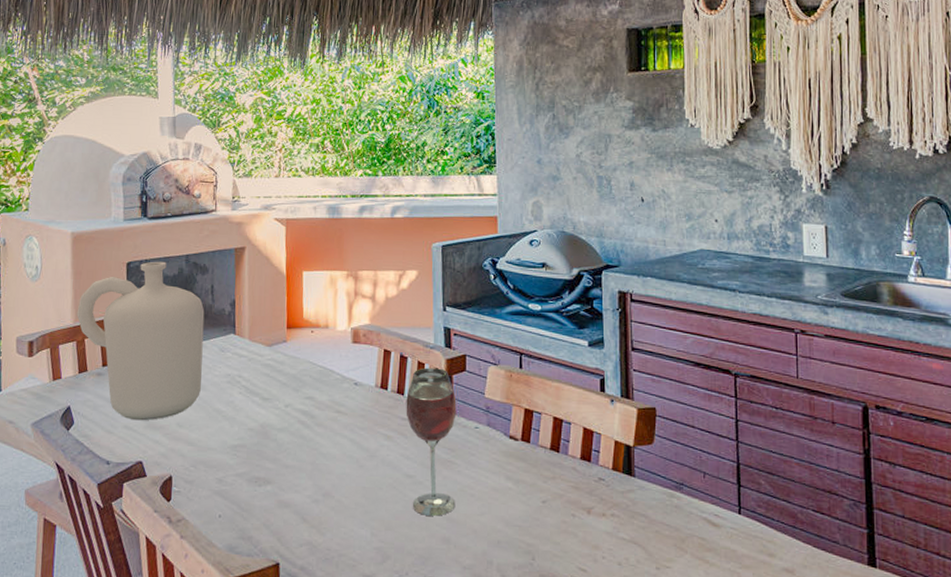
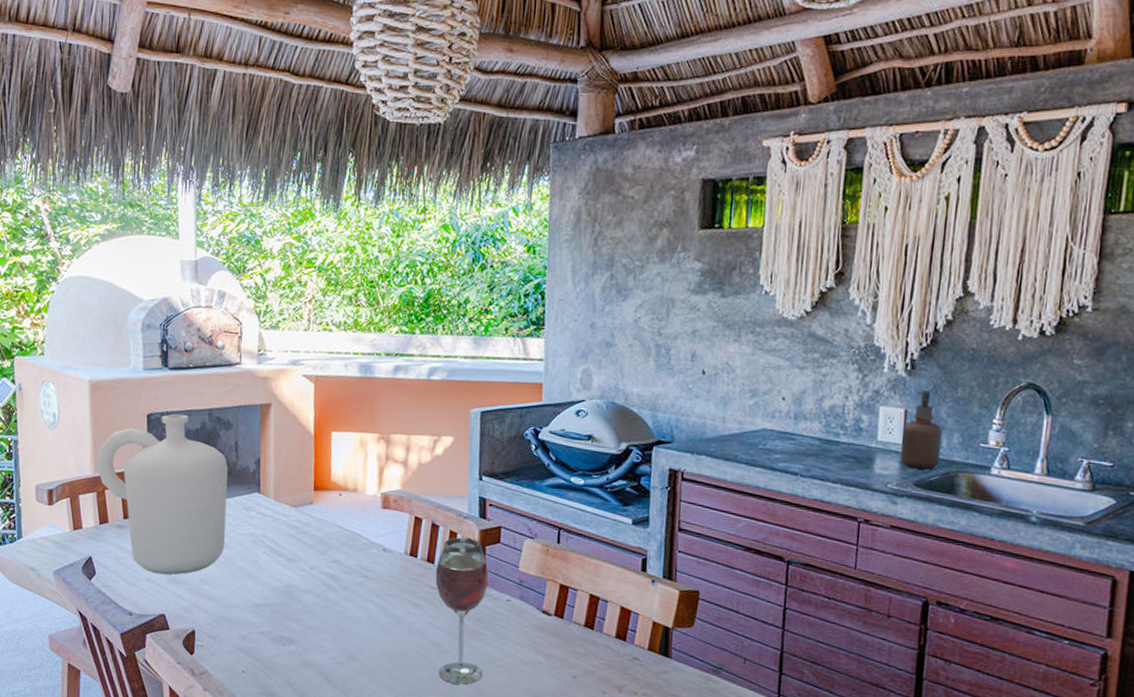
soap dispenser: none [825,207,861,280] -> present [900,390,942,470]

